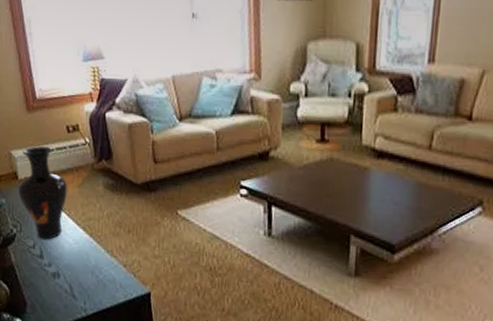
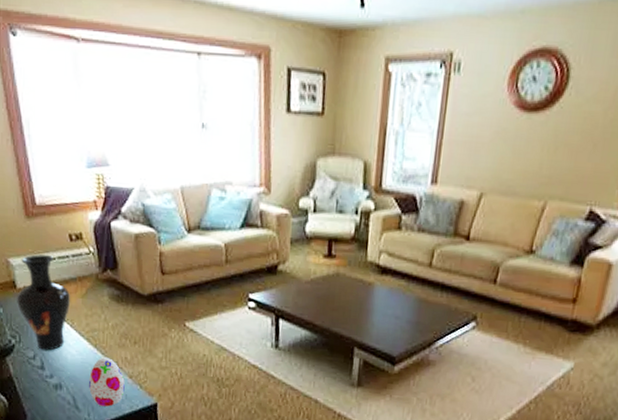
decorative egg: none [84,246,119,295] -> present [88,357,125,407]

